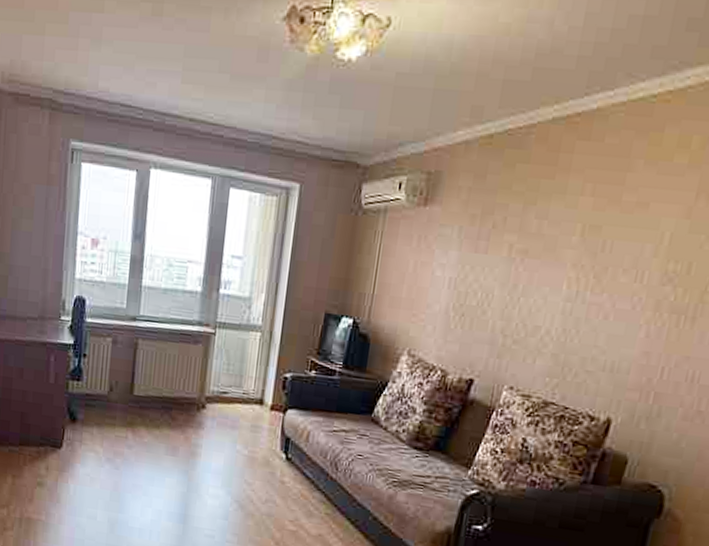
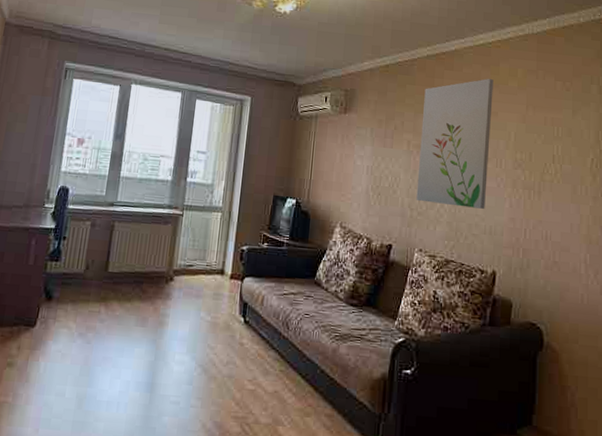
wall art: none [512,151,651,339] -> present [416,78,494,209]

